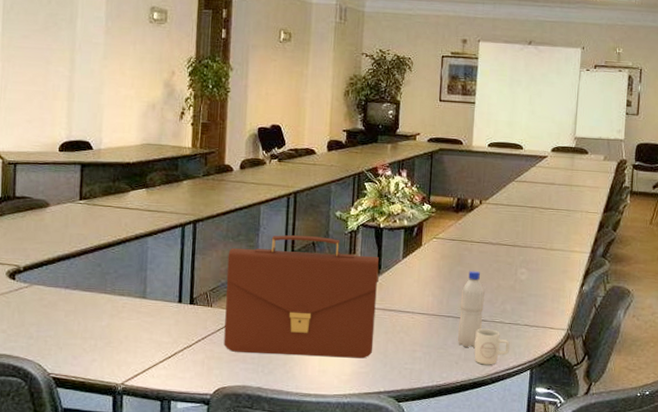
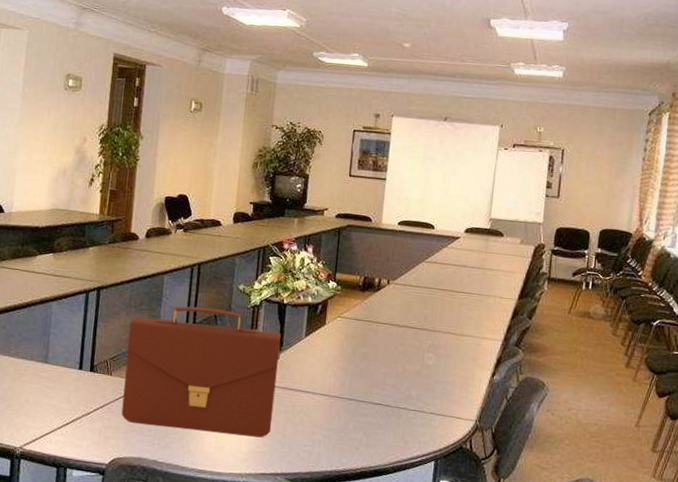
water bottle: present [458,270,485,348] -> none [359,352,389,434]
mug: present [474,328,510,365] -> none [376,414,414,453]

